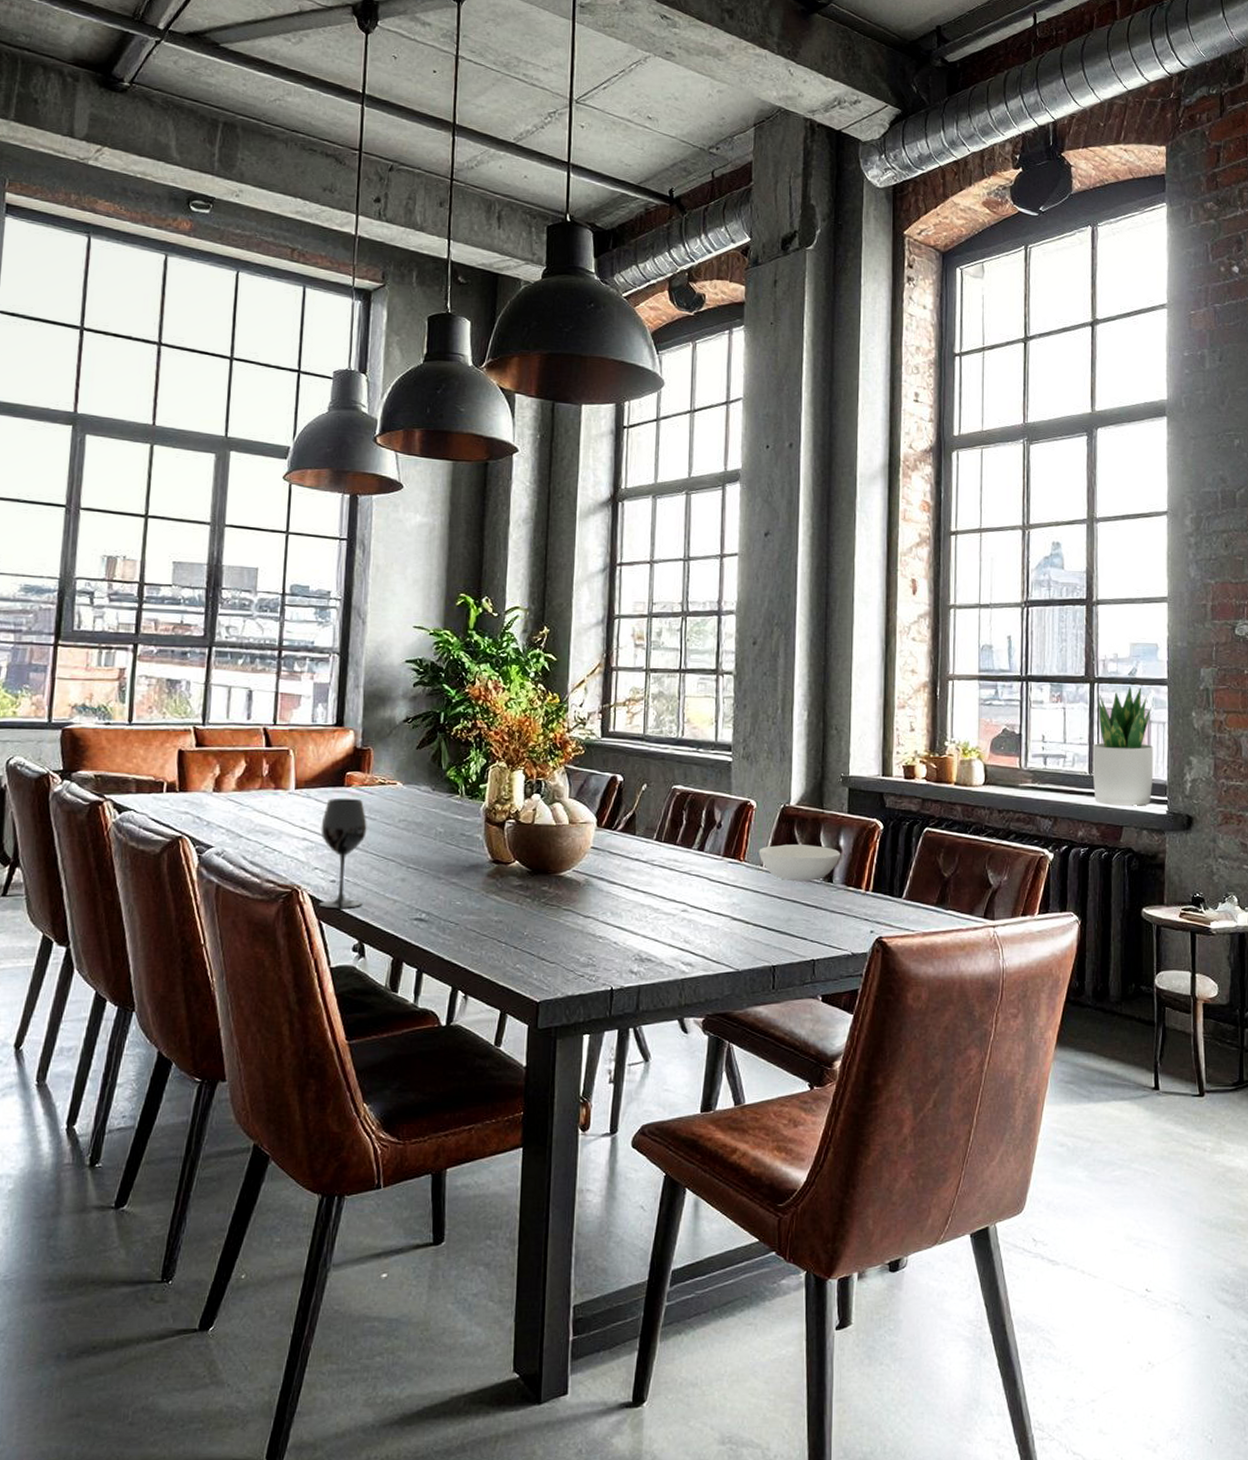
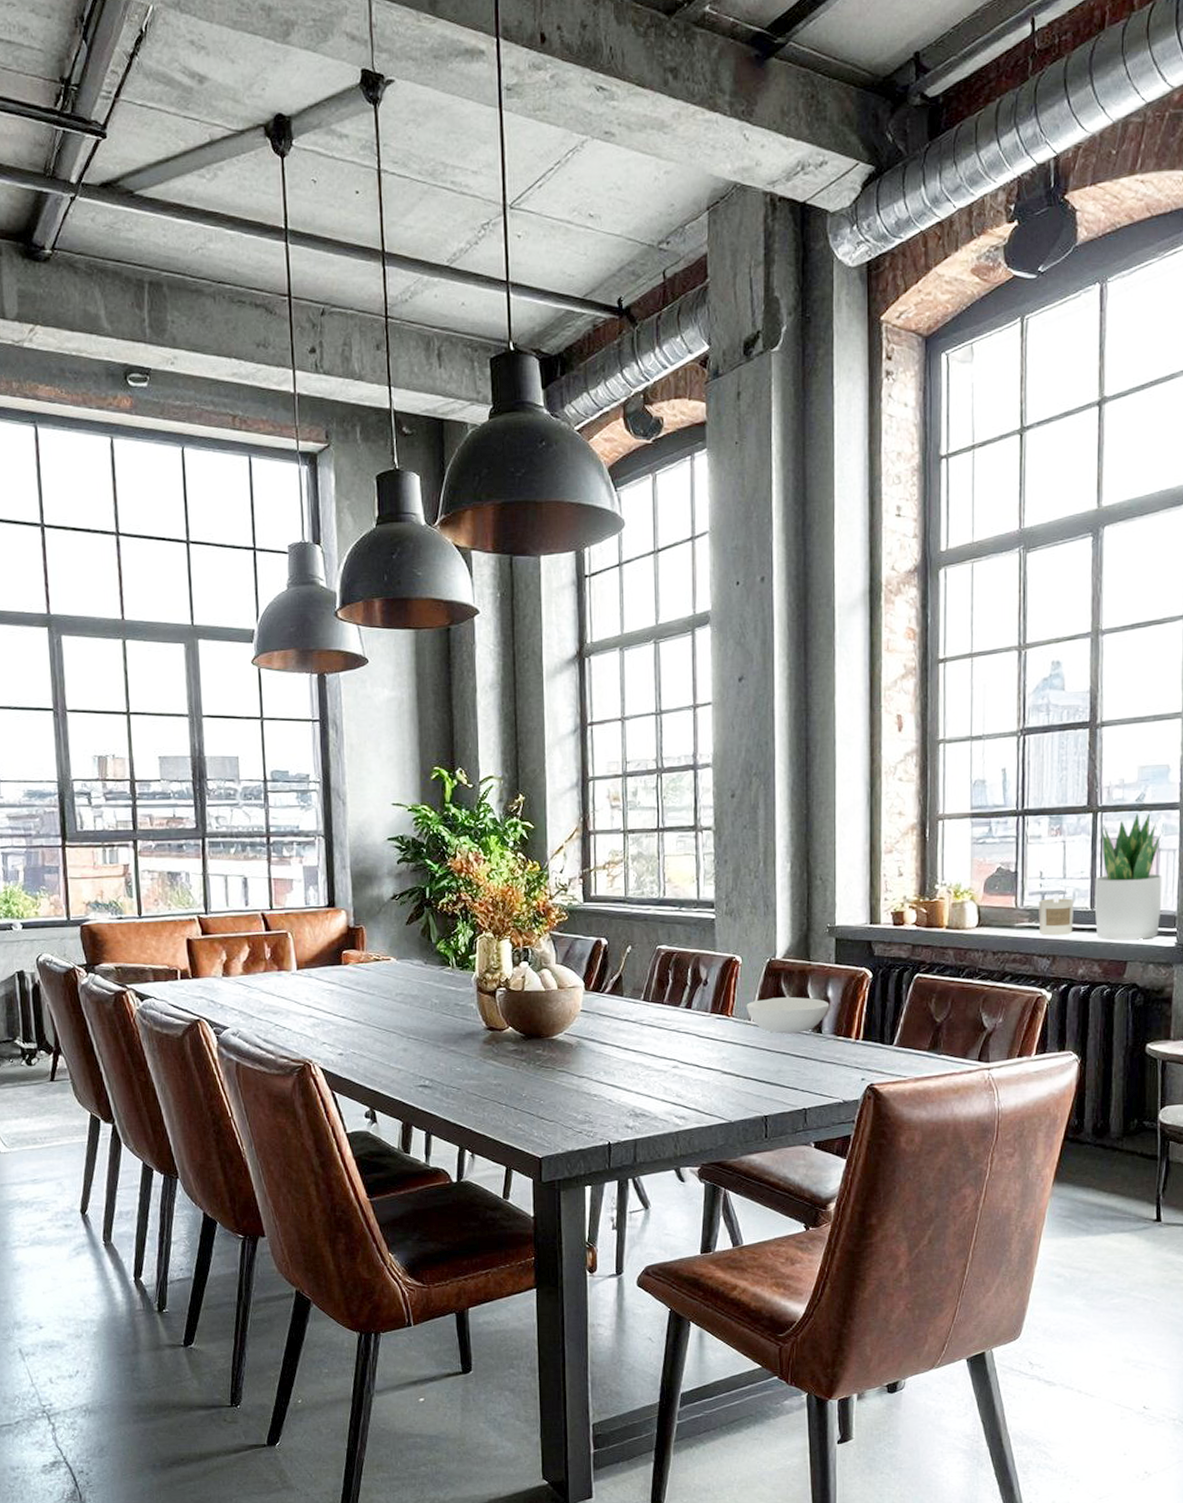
wineglass: present [318,798,367,908] -> none [324,975,370,1079]
candle: none [1041,757,1073,798] -> present [1039,893,1074,936]

